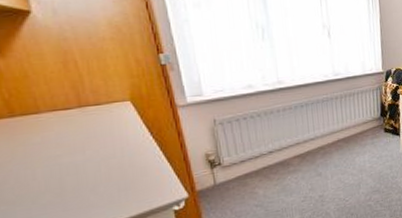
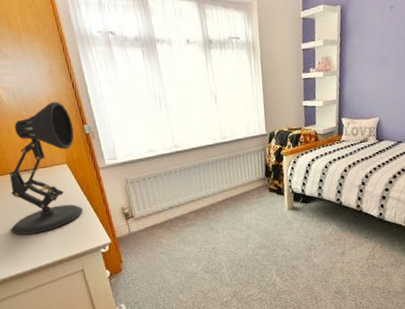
desk lamp: none [33,23,150,195] -> present [10,101,83,235]

